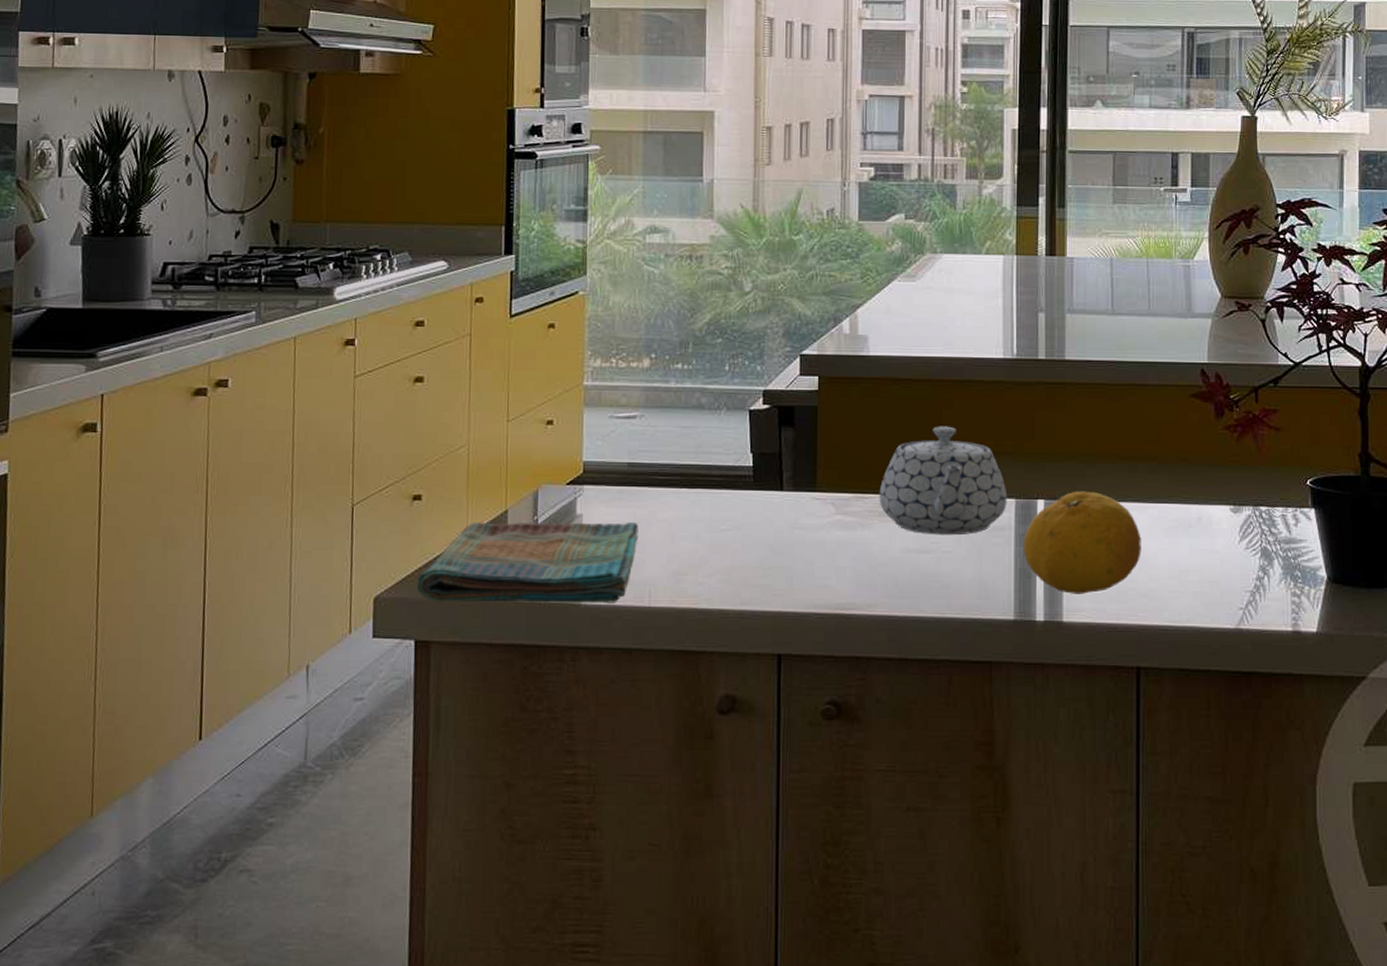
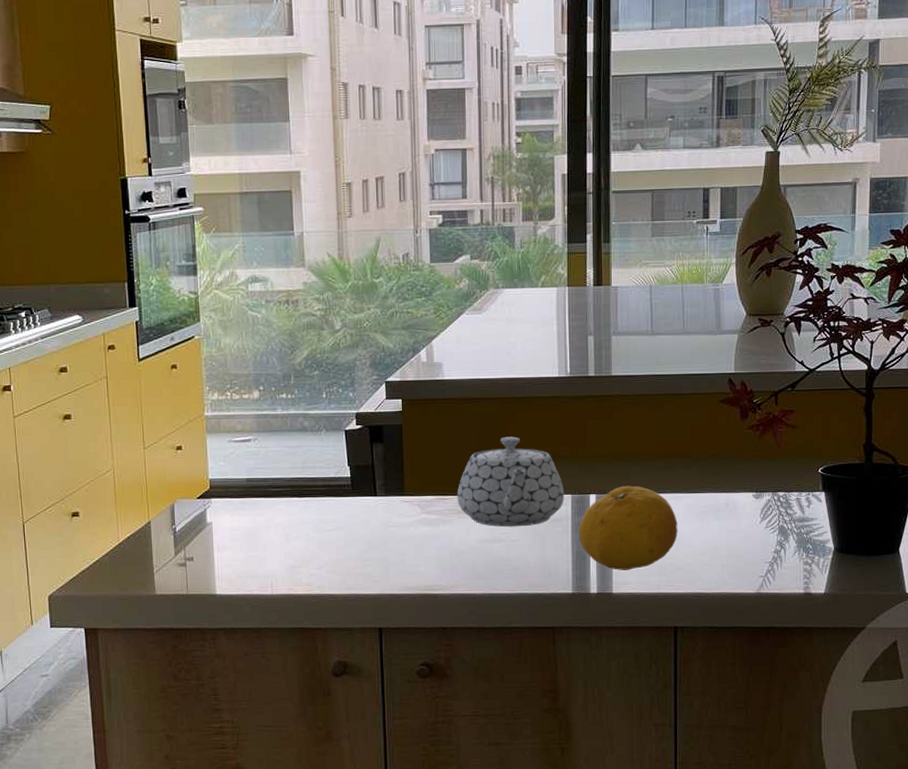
dish towel: present [416,521,639,603] -> none [82,526,259,597]

